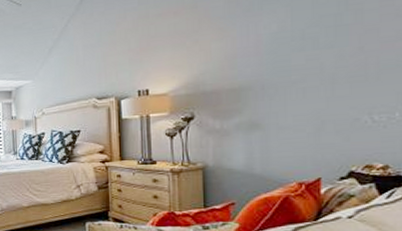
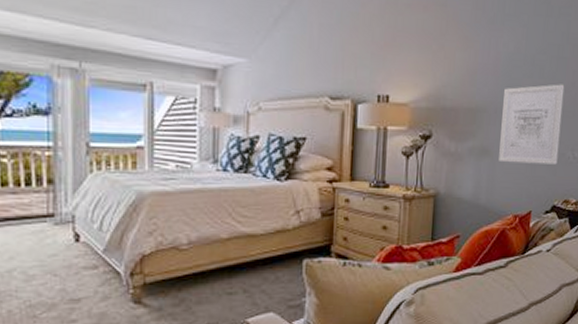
wall art: none [271,50,350,134] -> present [499,84,565,165]

